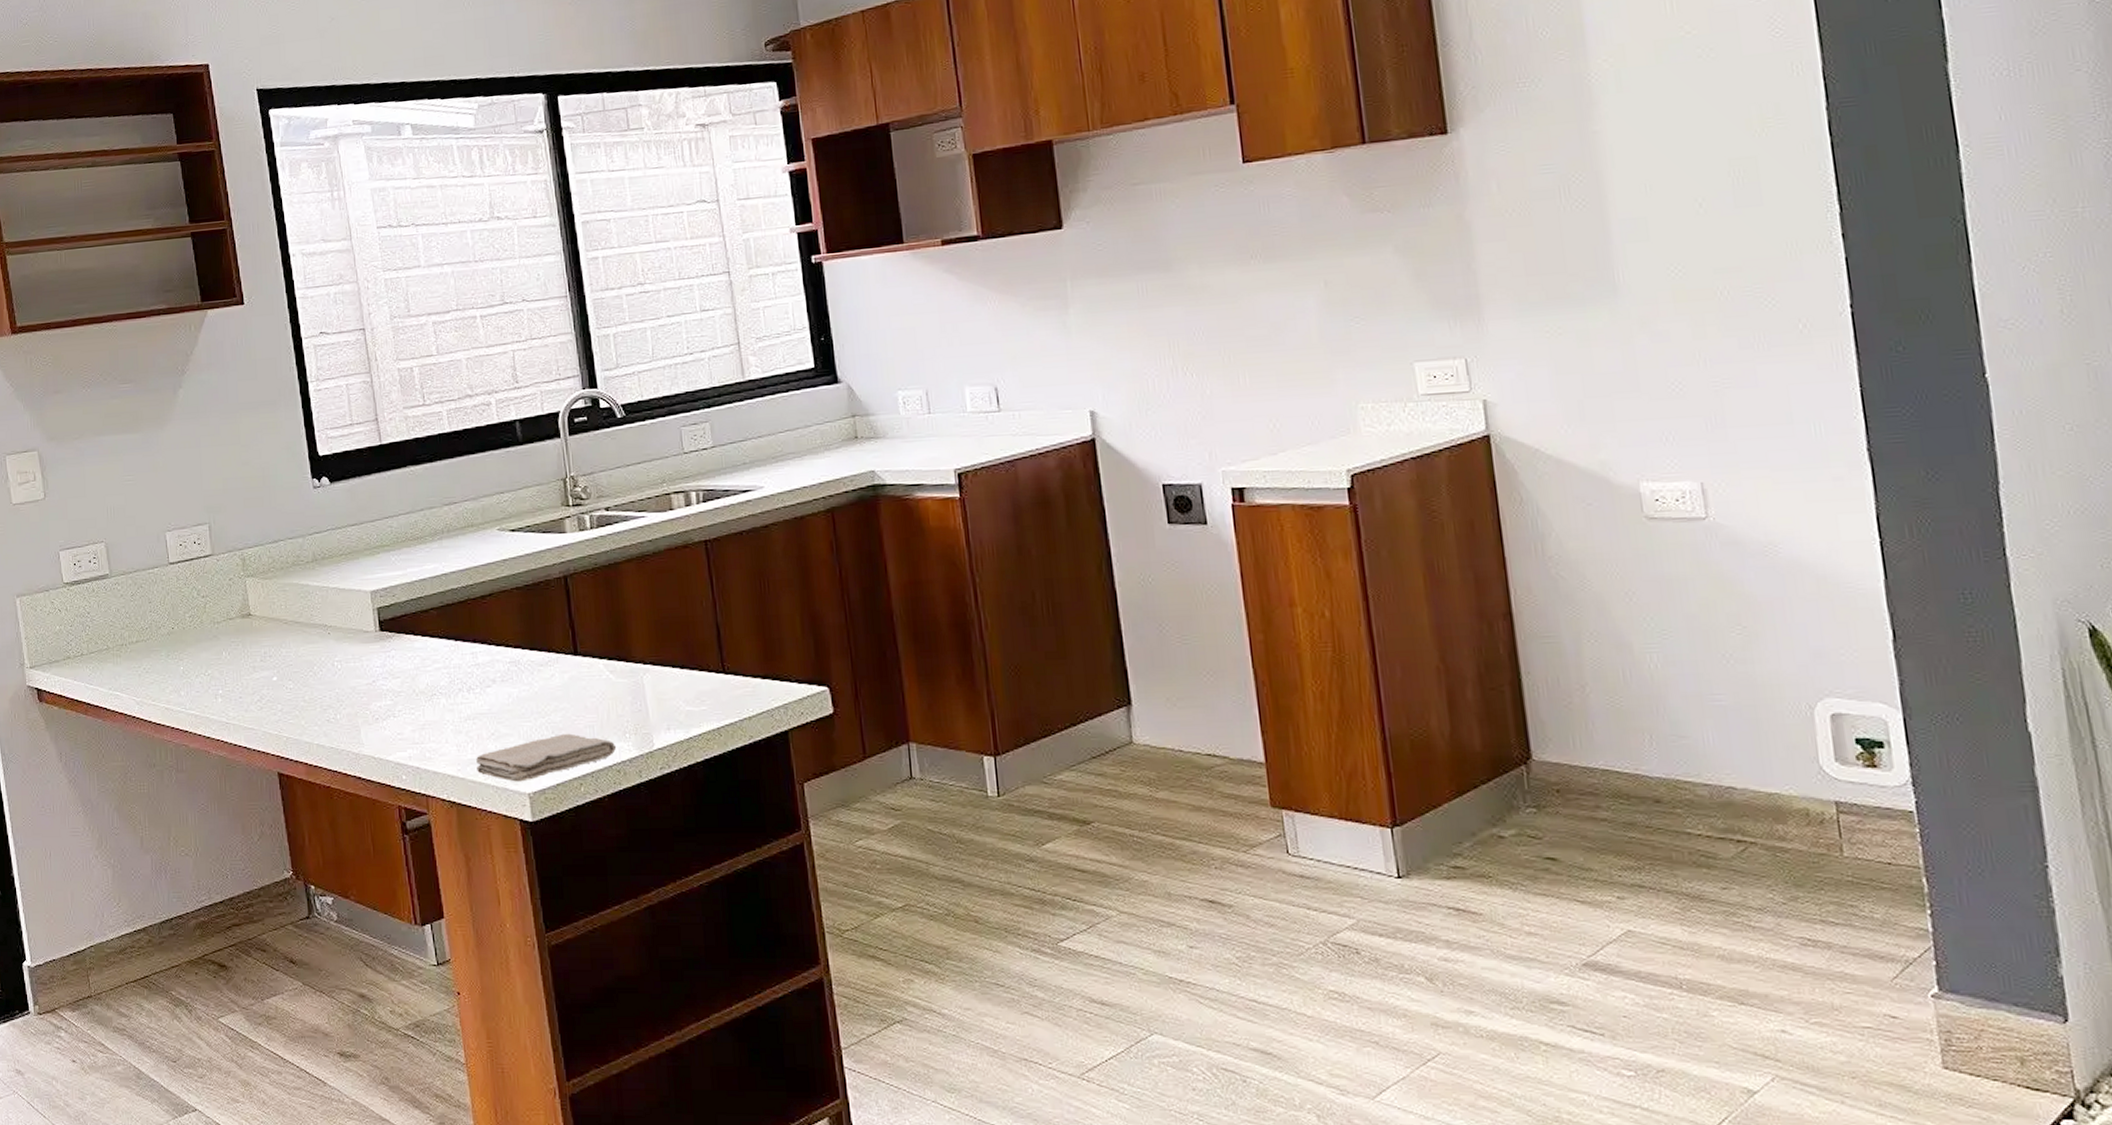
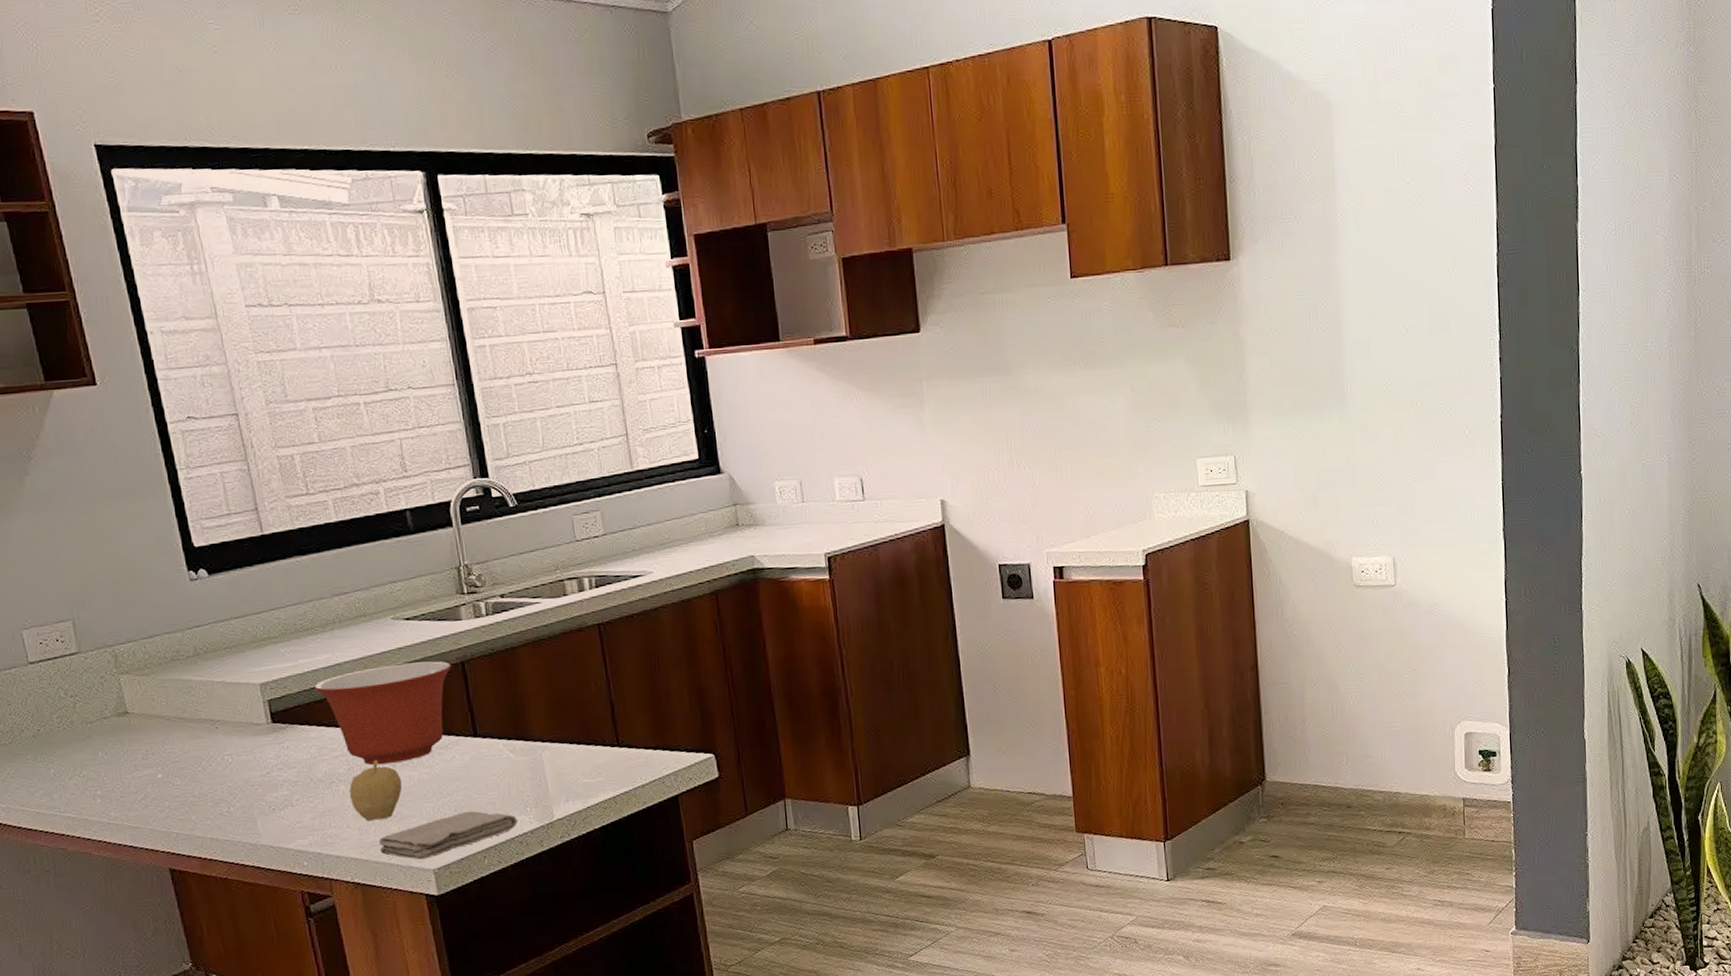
mixing bowl: none [421,574,554,680] -> present [314,661,451,765]
fruit: none [450,674,501,738] -> present [349,760,402,821]

